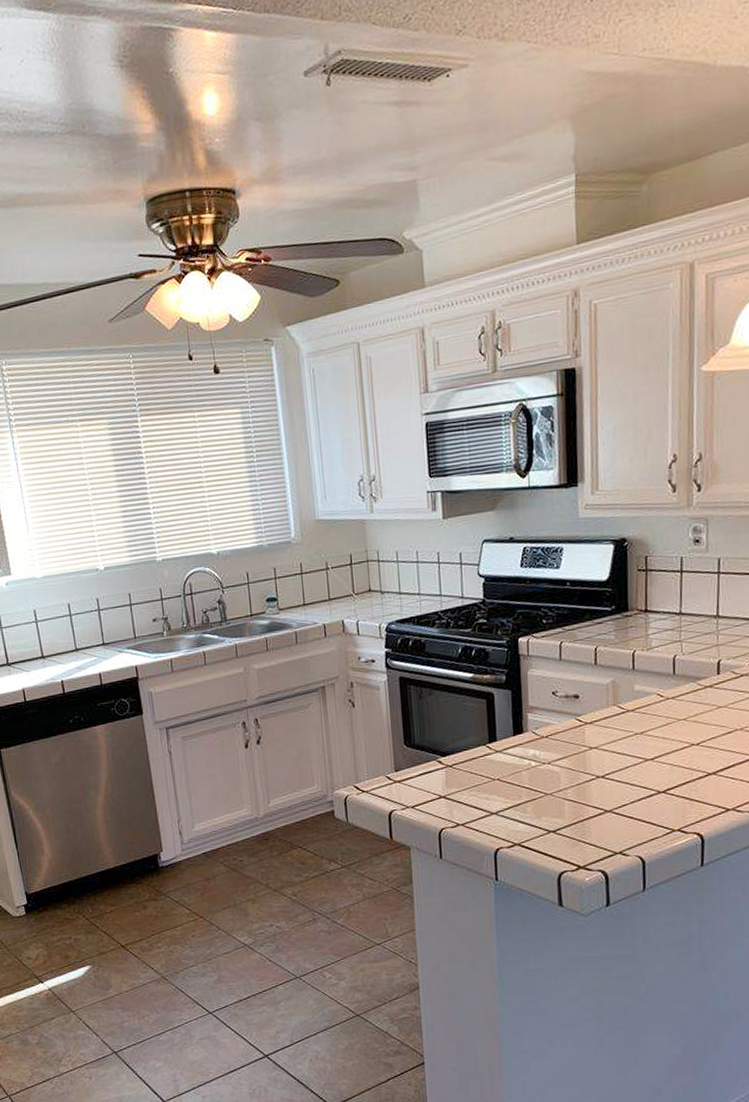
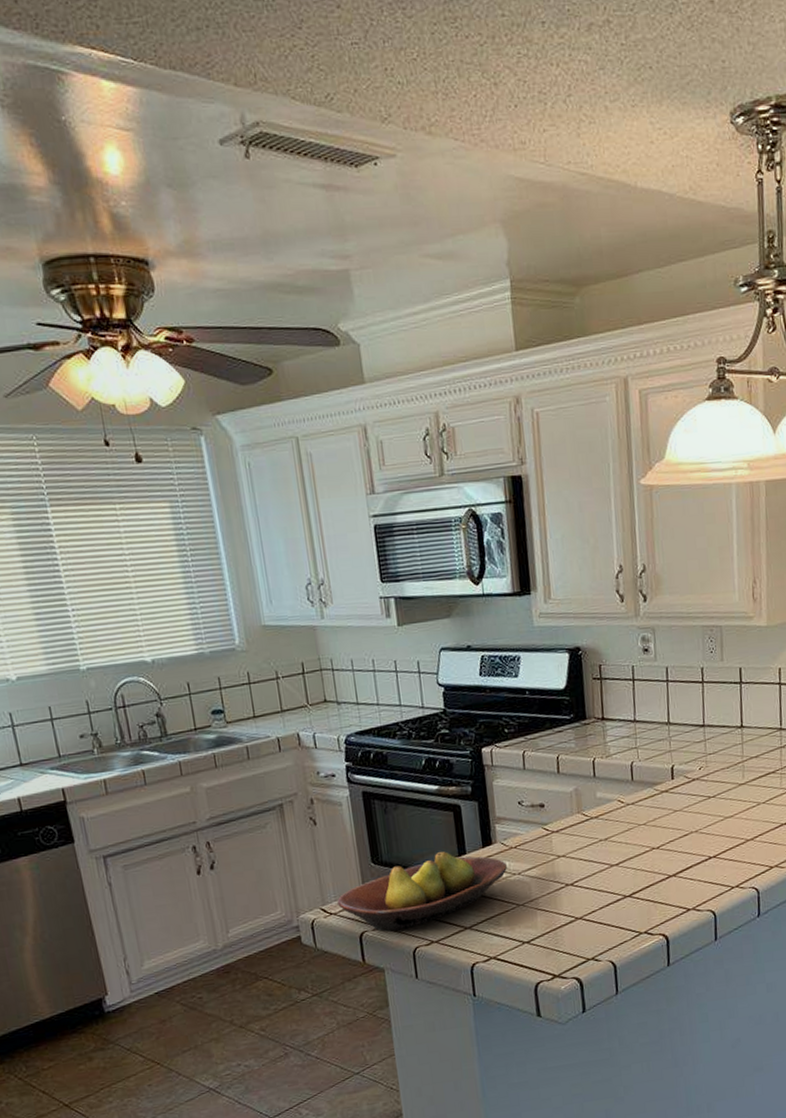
fruit bowl: none [370,738,537,812] -> present [337,852,507,932]

